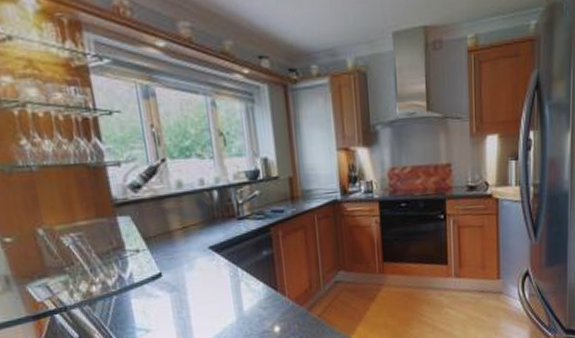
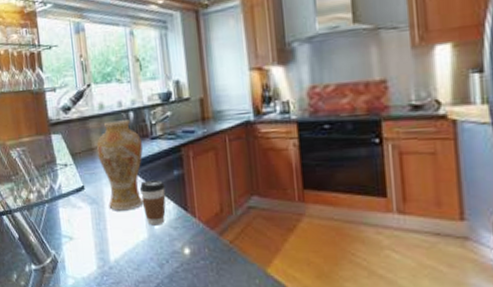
vase: none [174,199,231,297] -> present [96,120,143,211]
coffee cup: none [226,261,255,308] -> present [139,179,166,226]

